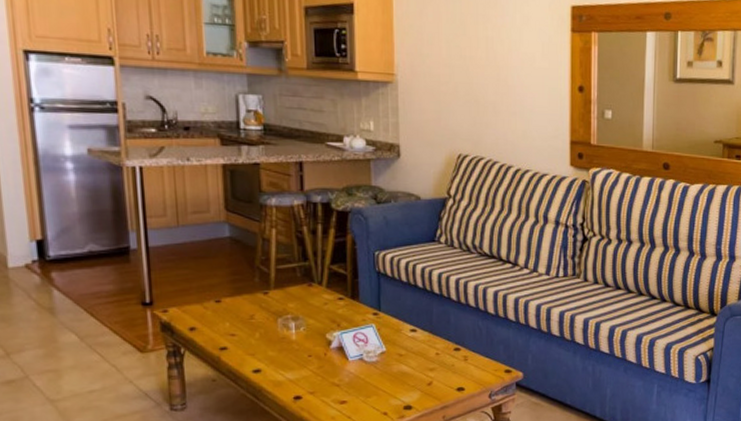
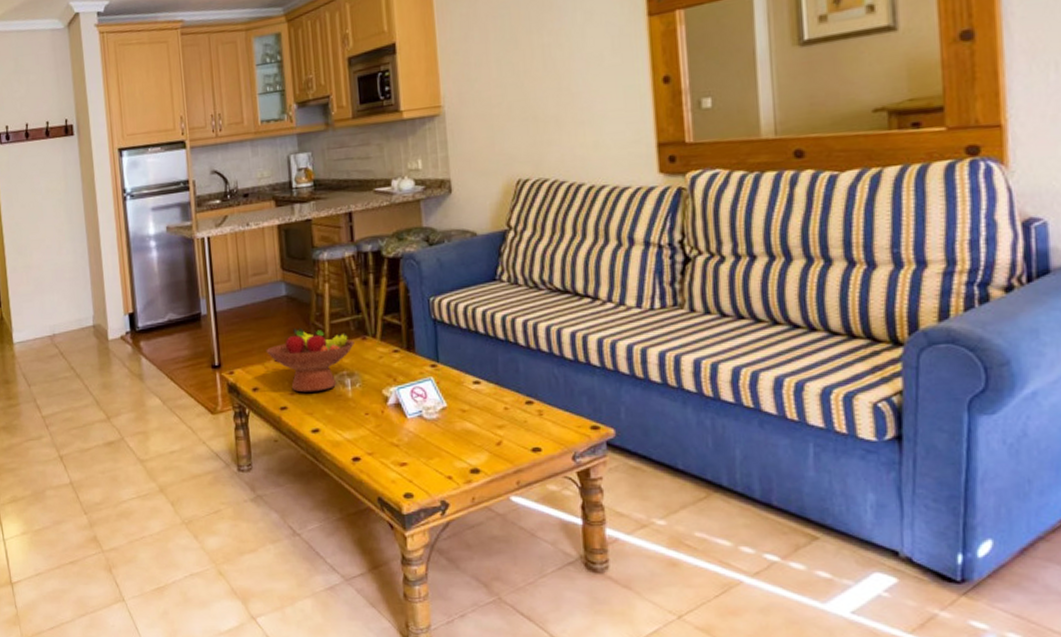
fruit bowl: none [205,270,300,334] -> present [266,327,354,393]

